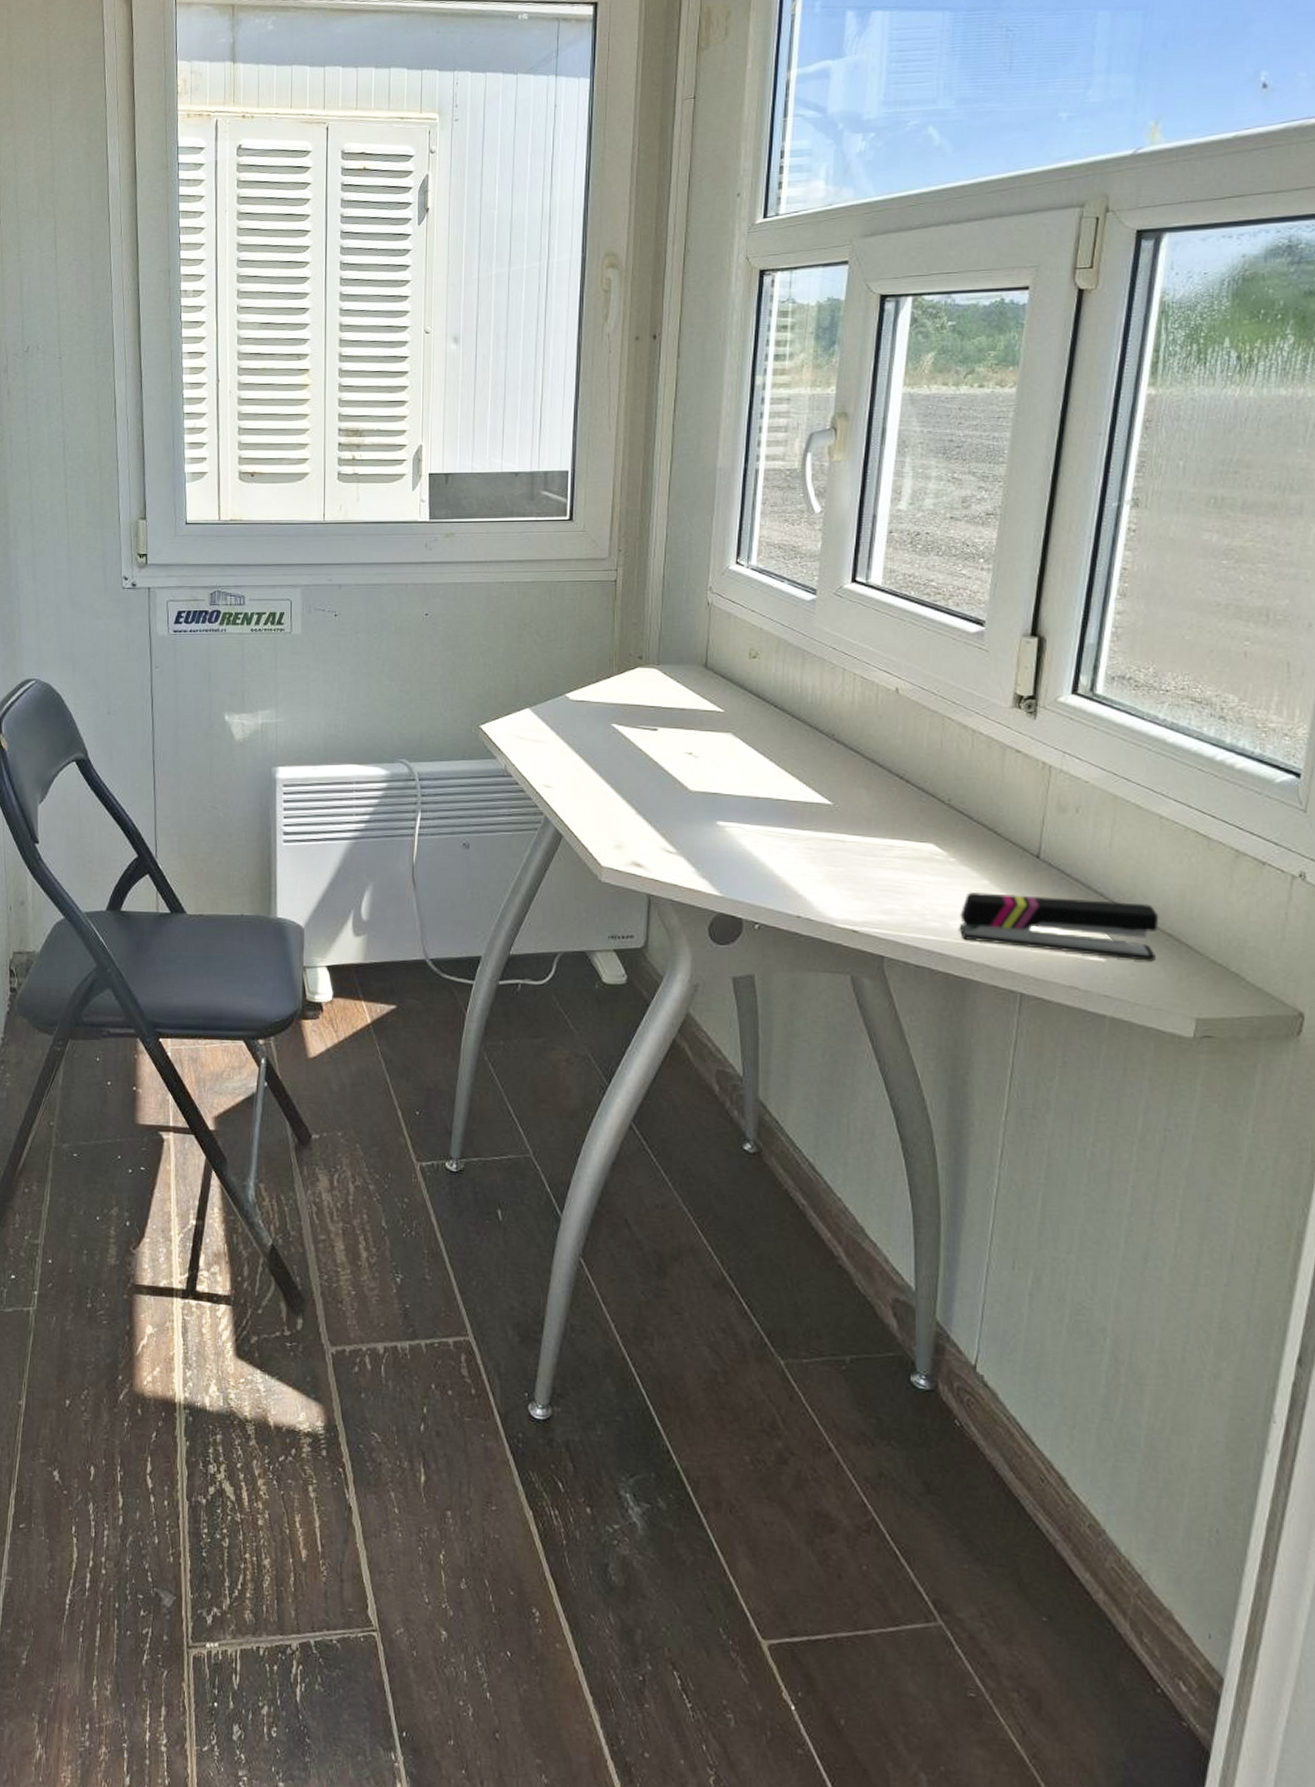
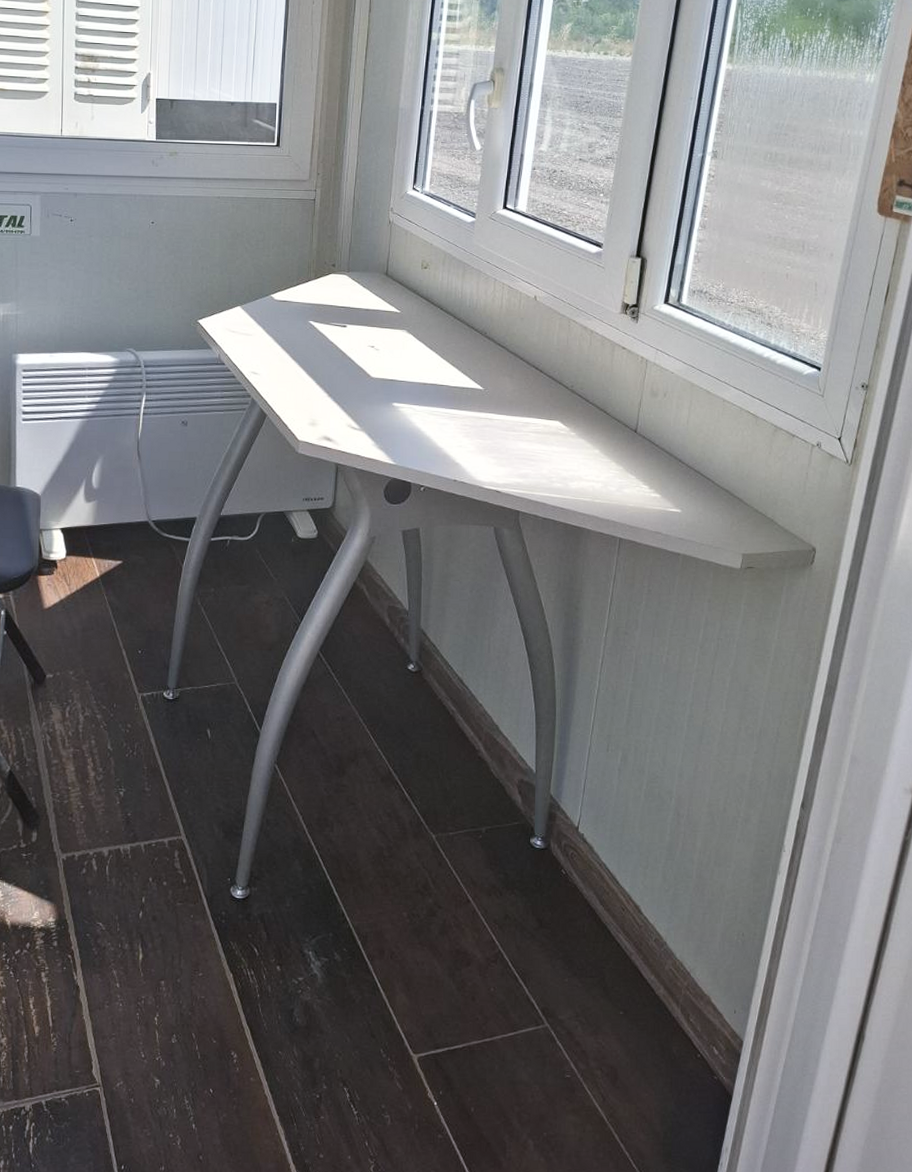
stapler: present [959,891,1159,962] -> none [576,458,720,511]

